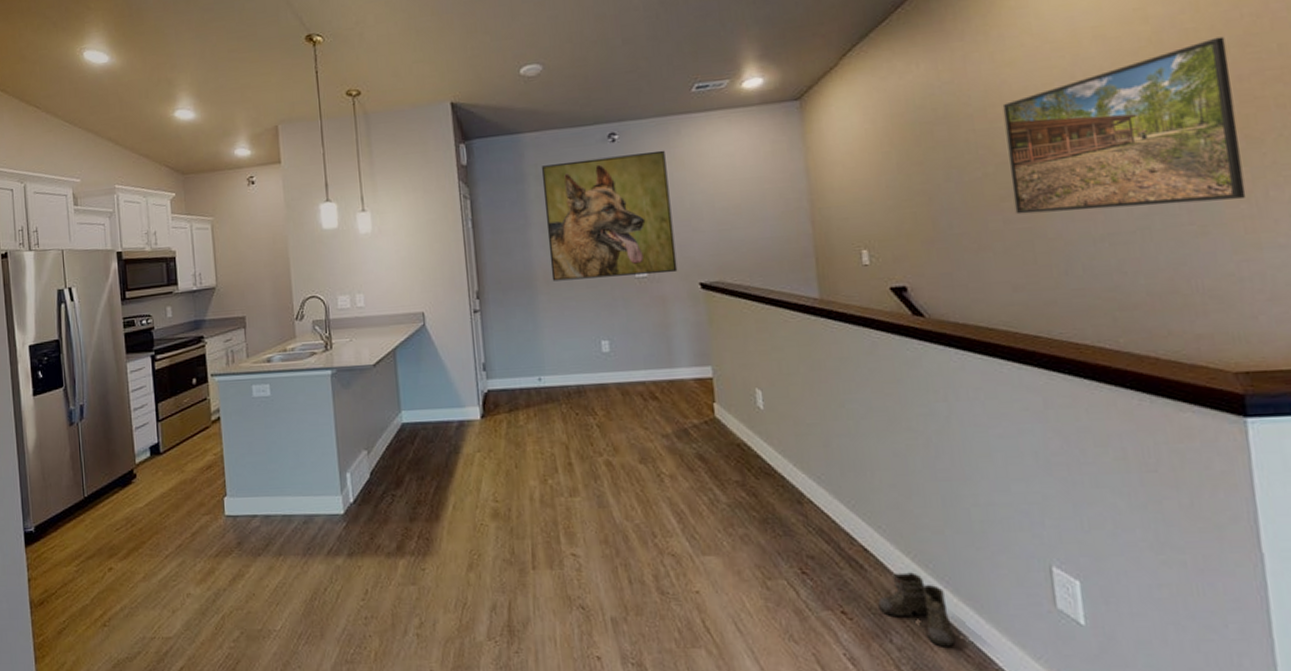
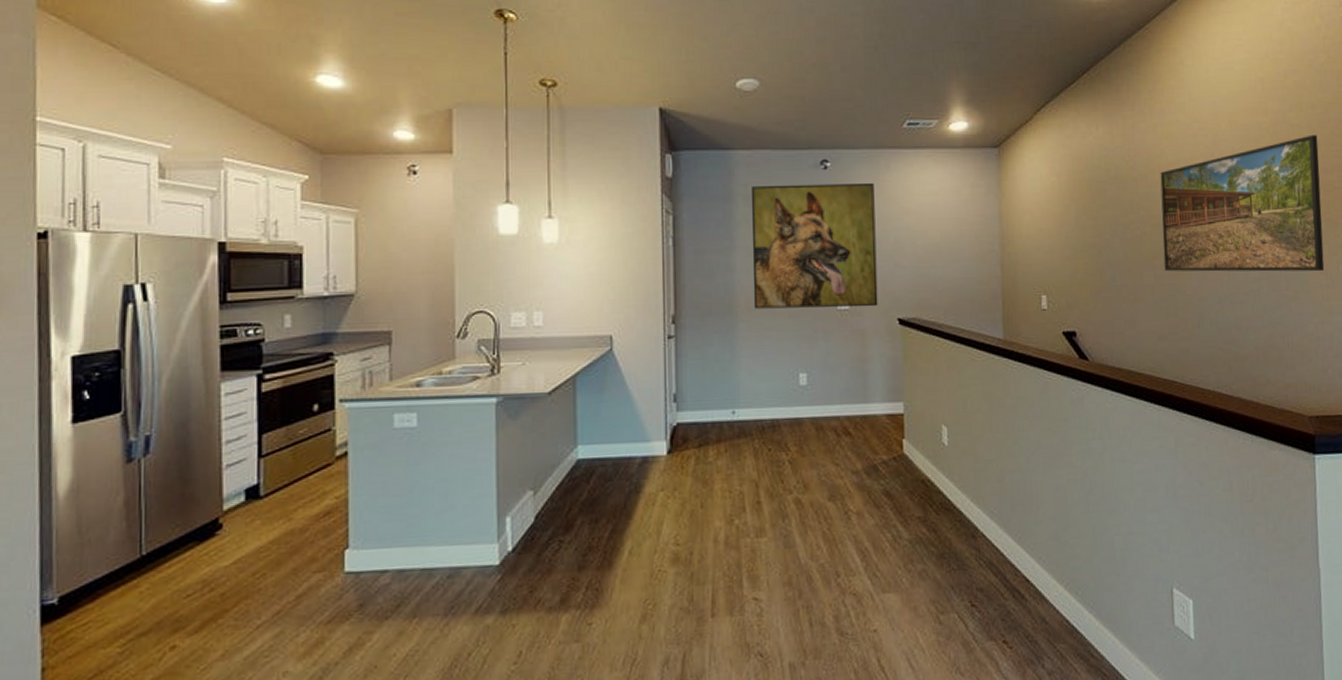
boots: present [878,572,960,647] -> none [1035,599,1099,668]

